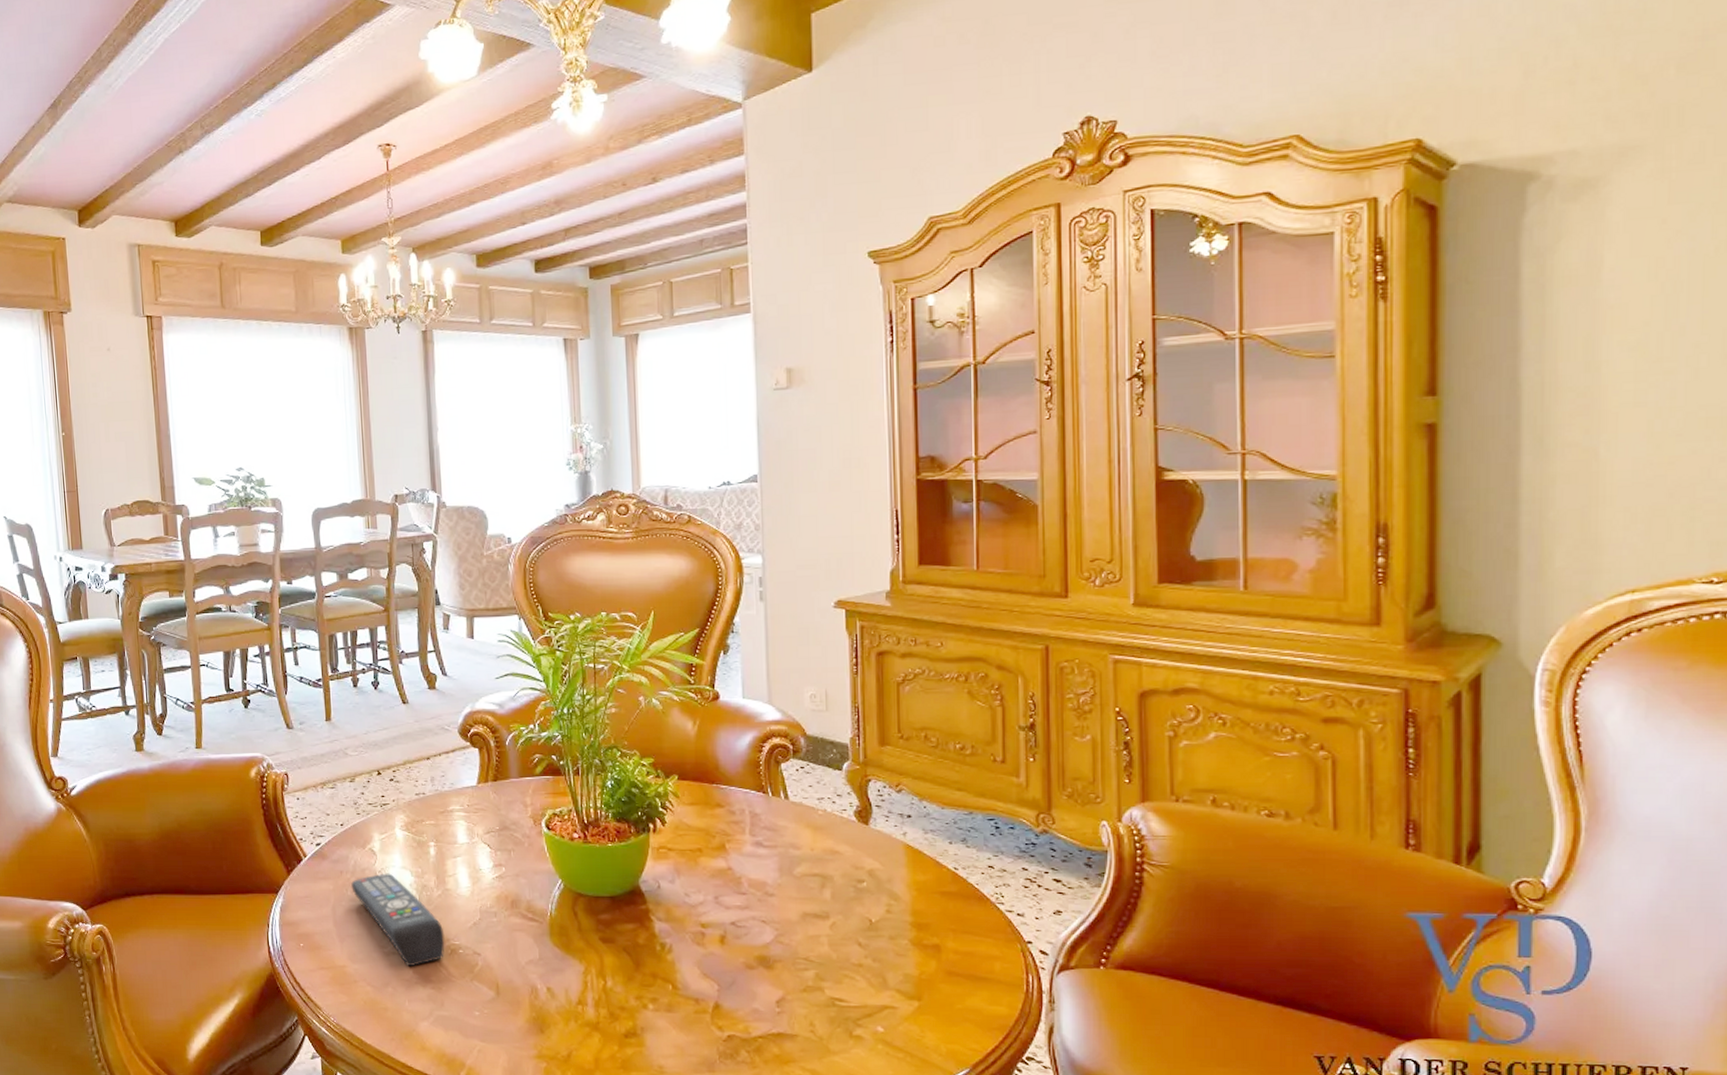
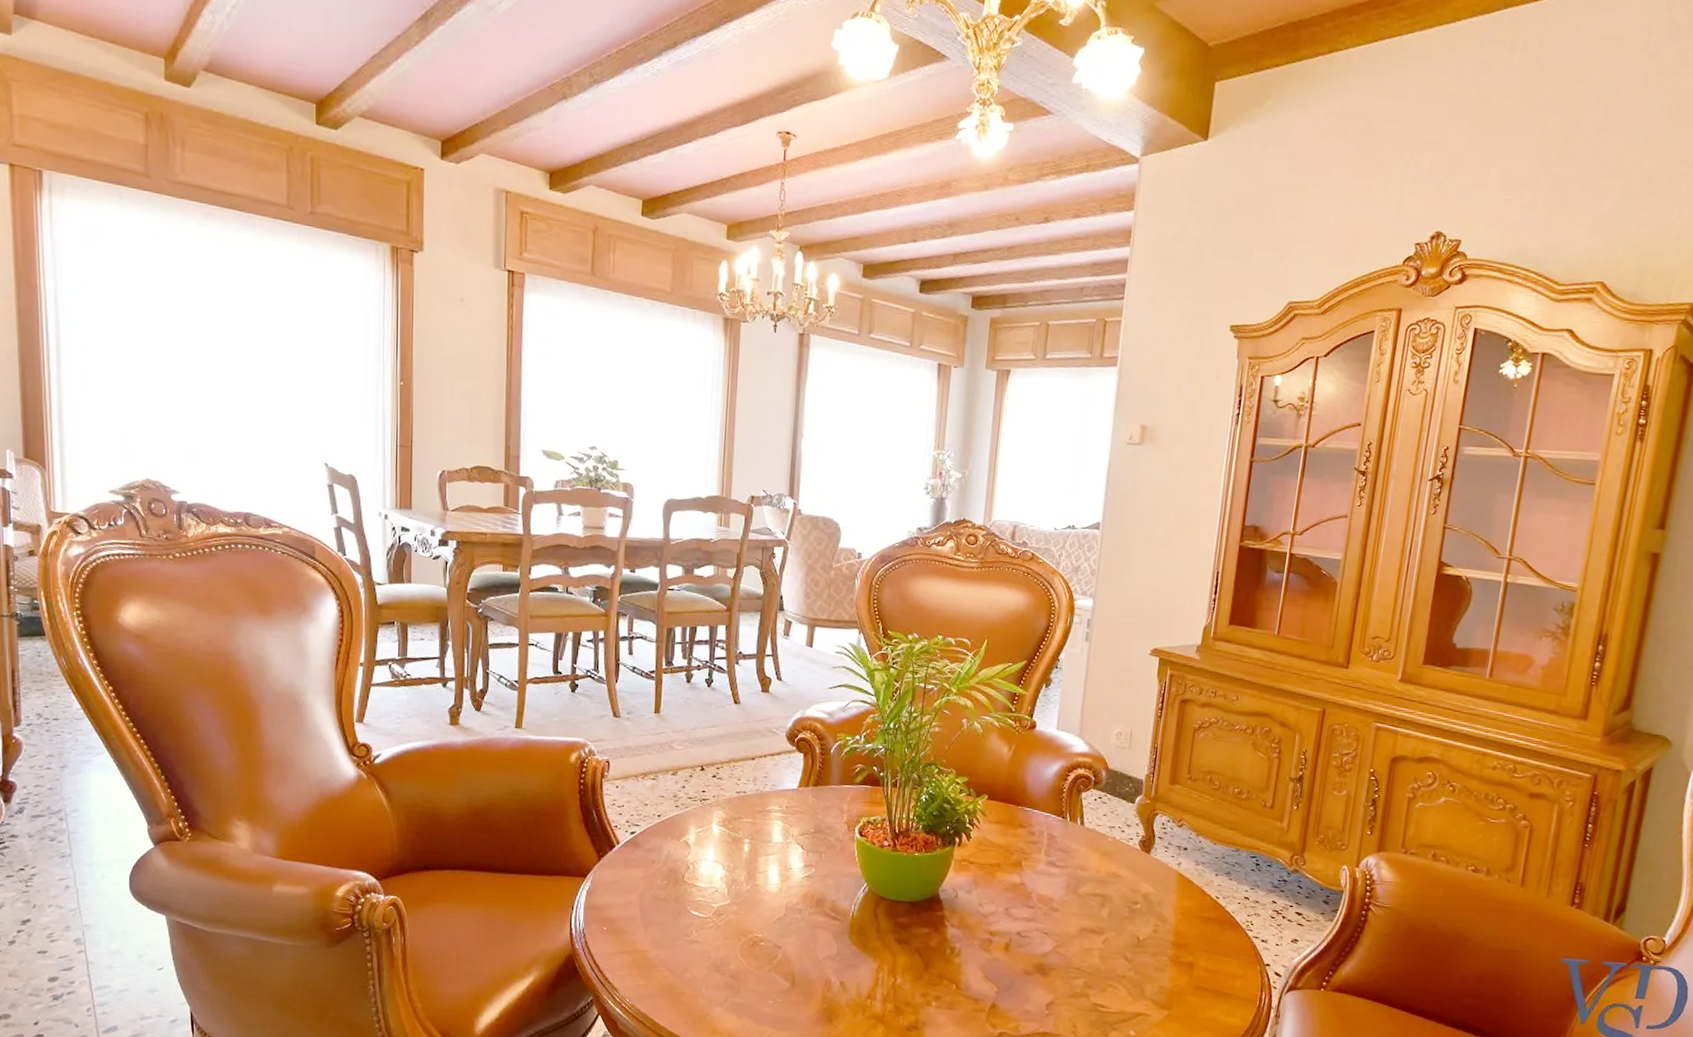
remote control: present [351,873,445,967] -> none [662,865,749,956]

